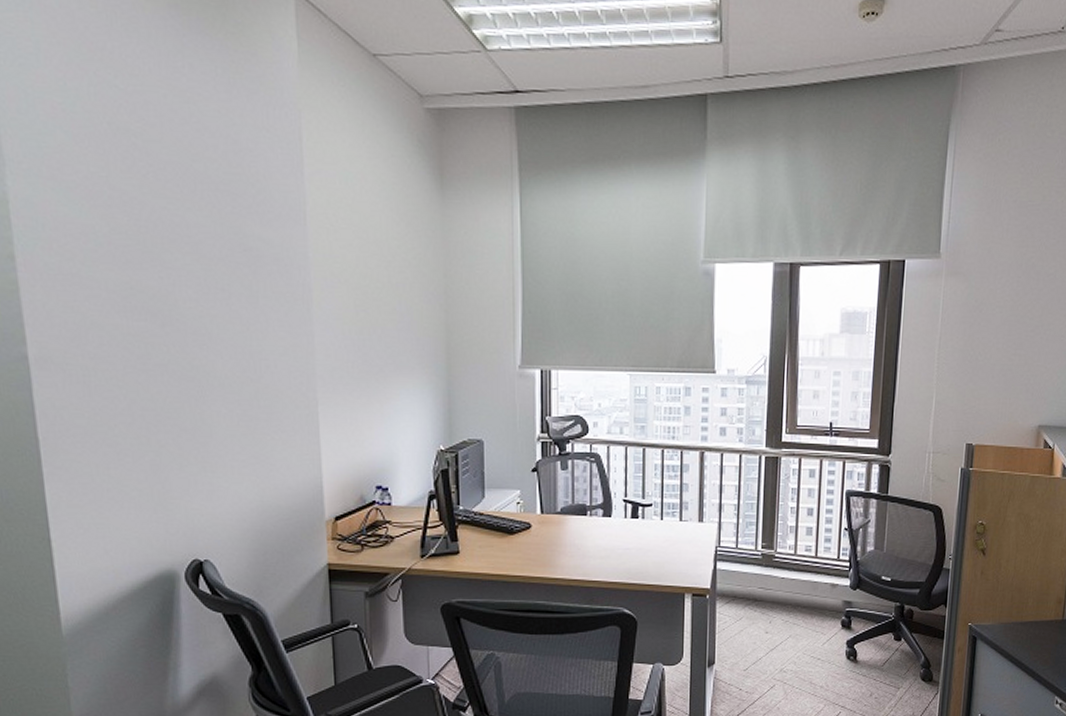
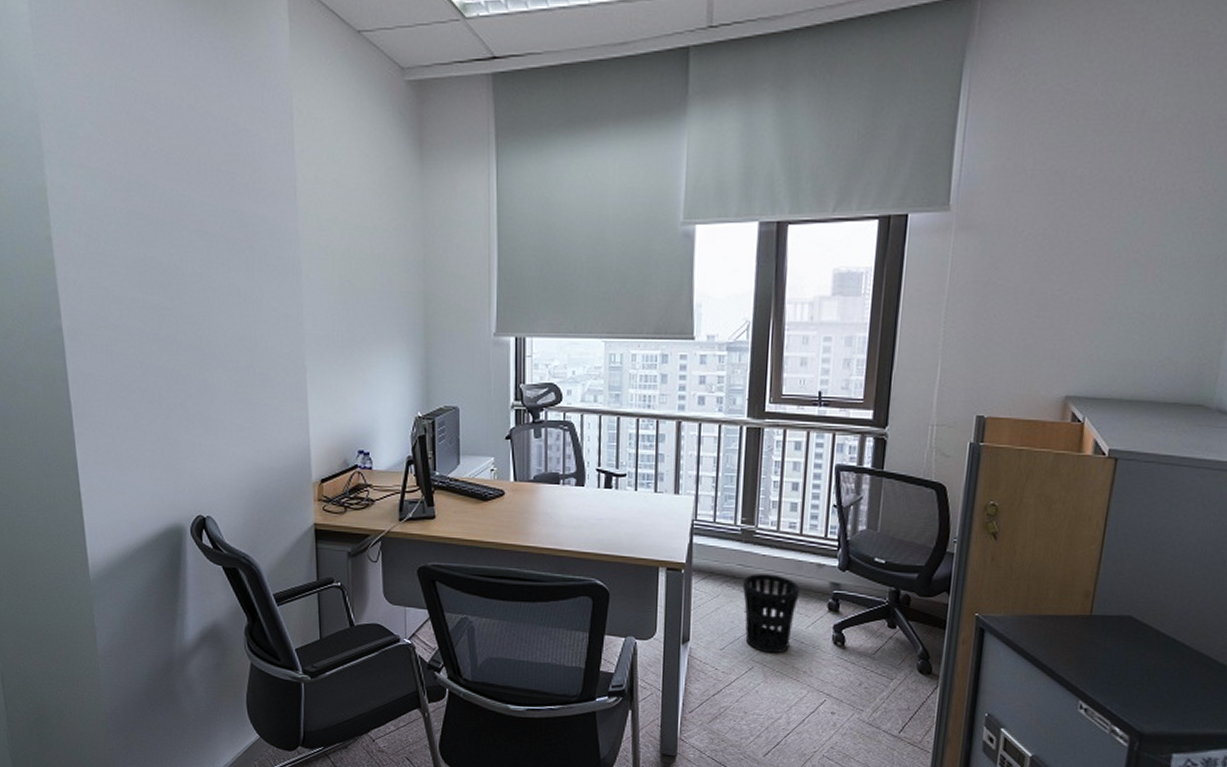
wastebasket: none [763,595,816,671] -> present [742,574,800,654]

